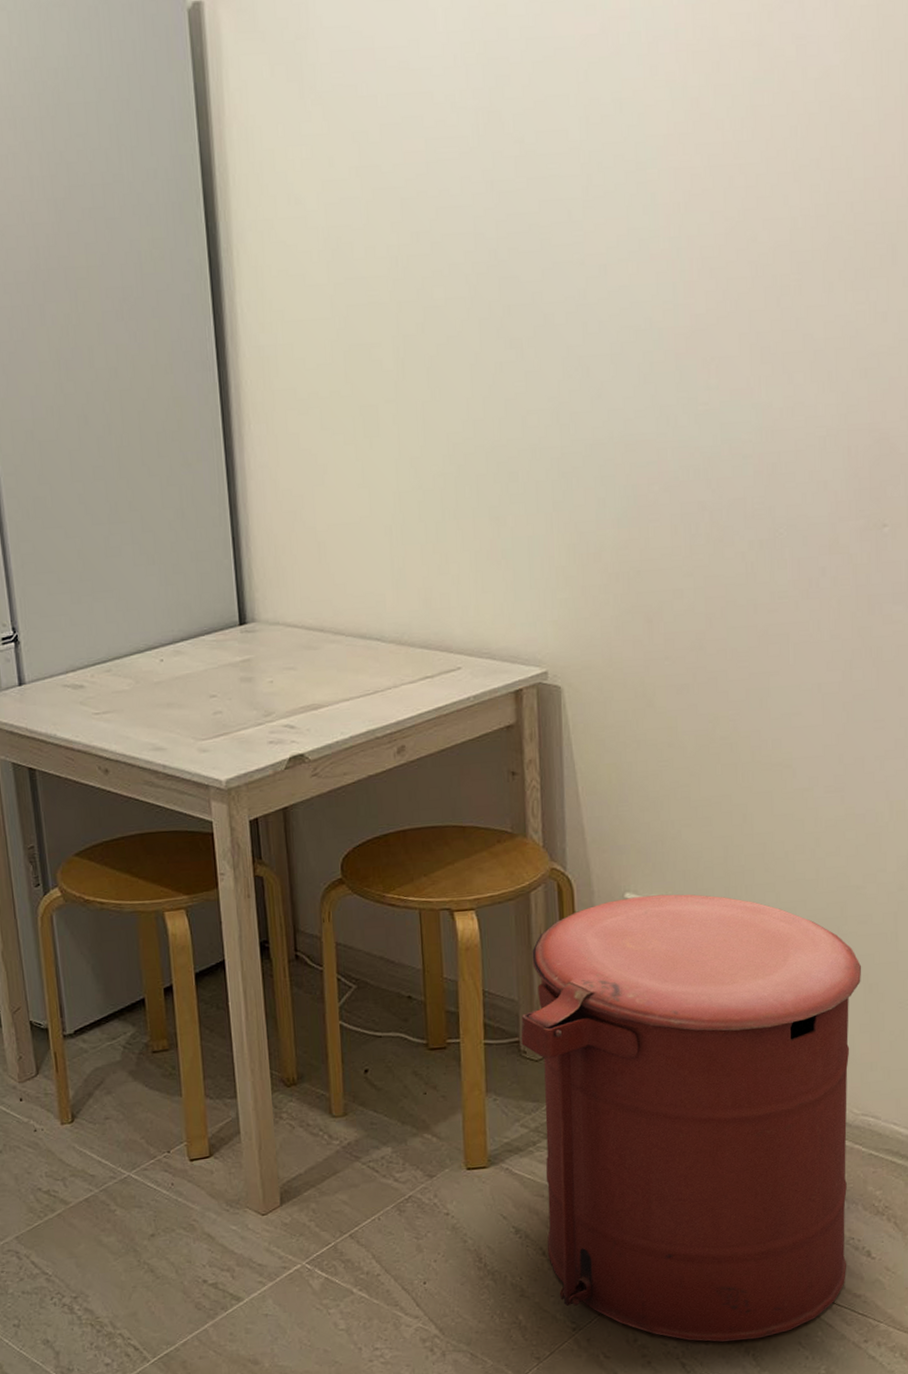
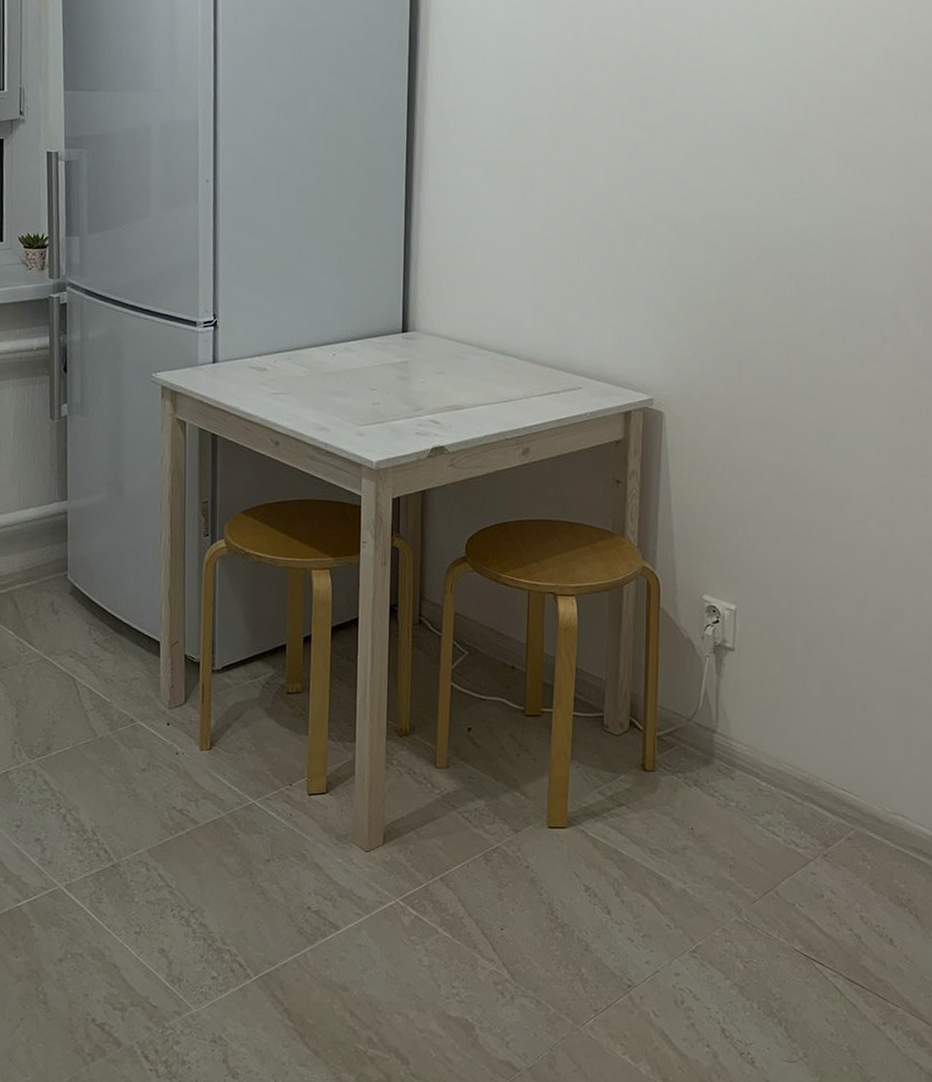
trash can: present [521,894,862,1342] -> none [605,599,899,1012]

